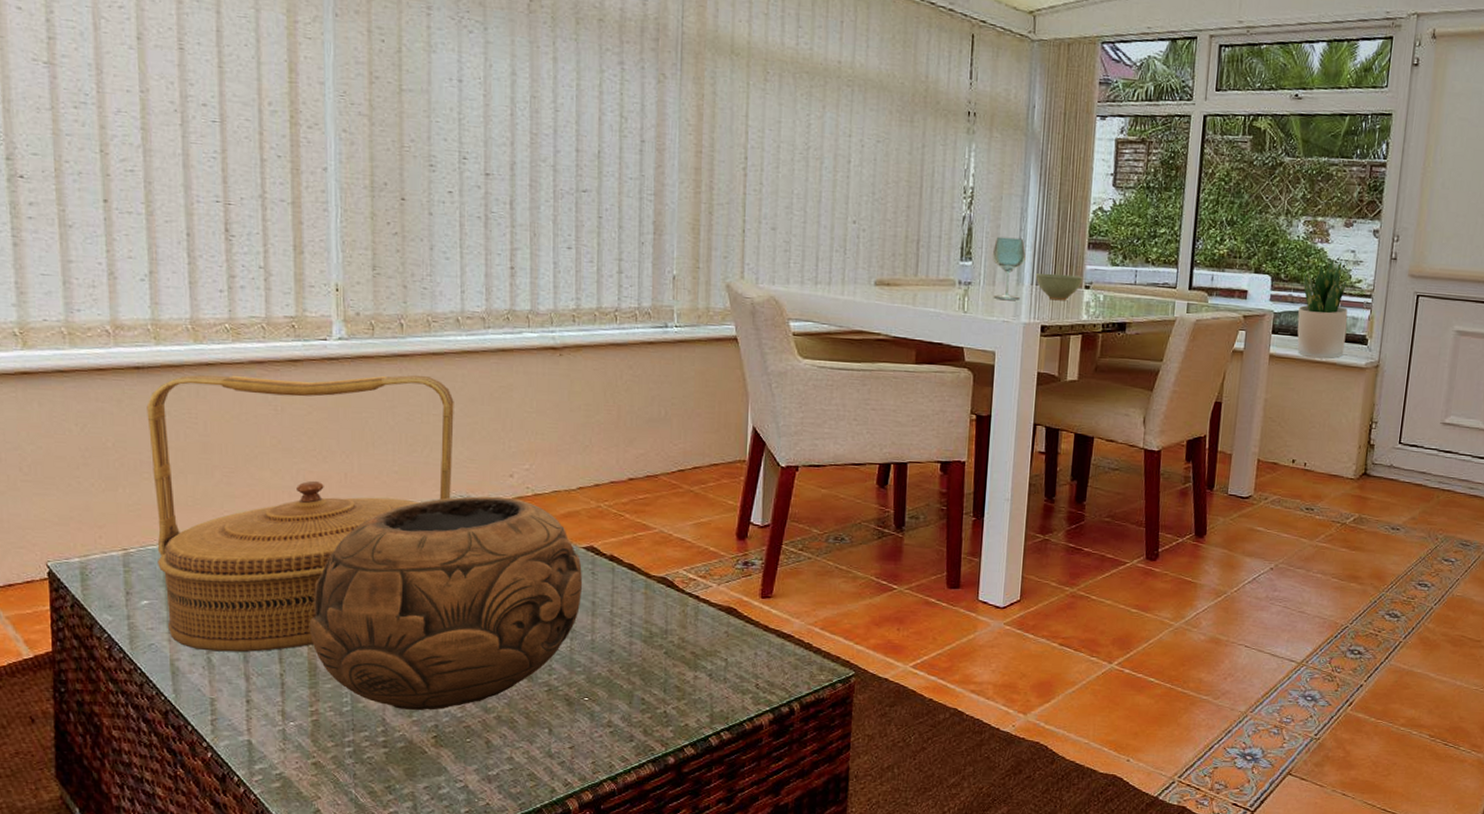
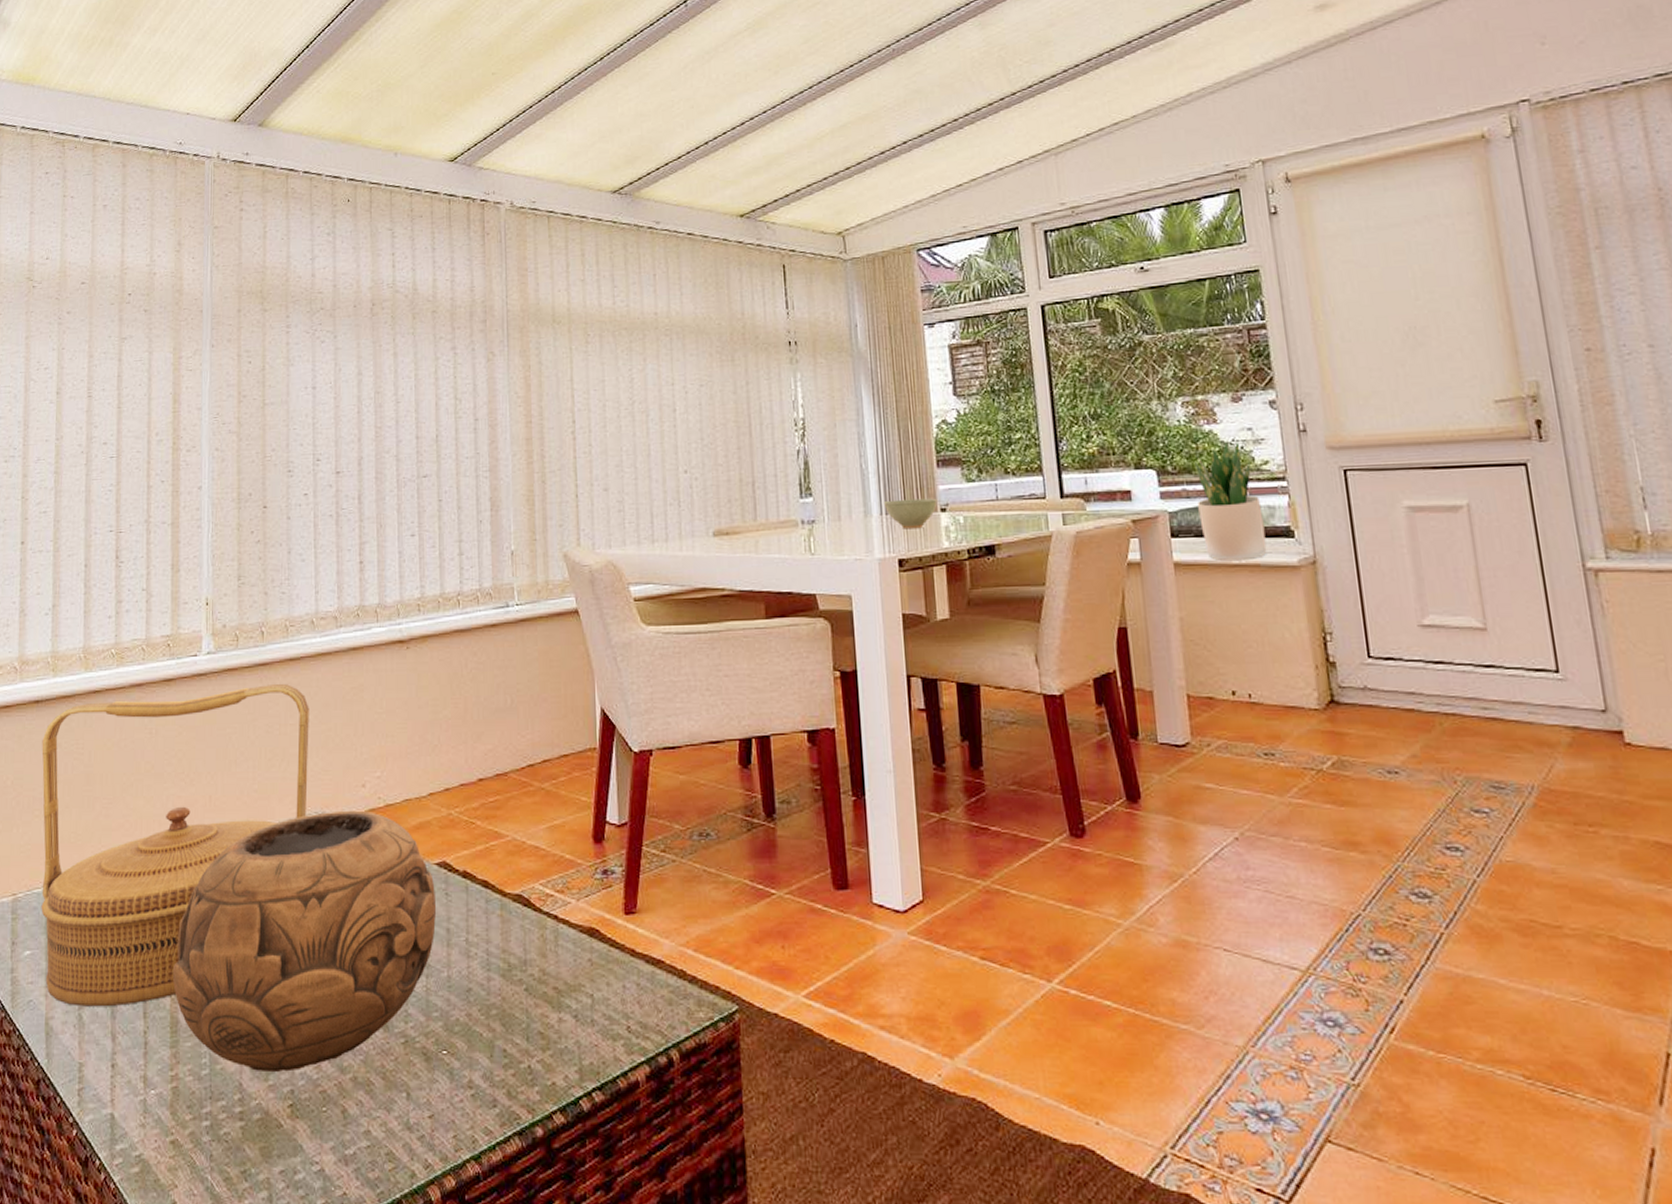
wine glass: present [992,236,1027,300] -> none [833,465,872,535]

